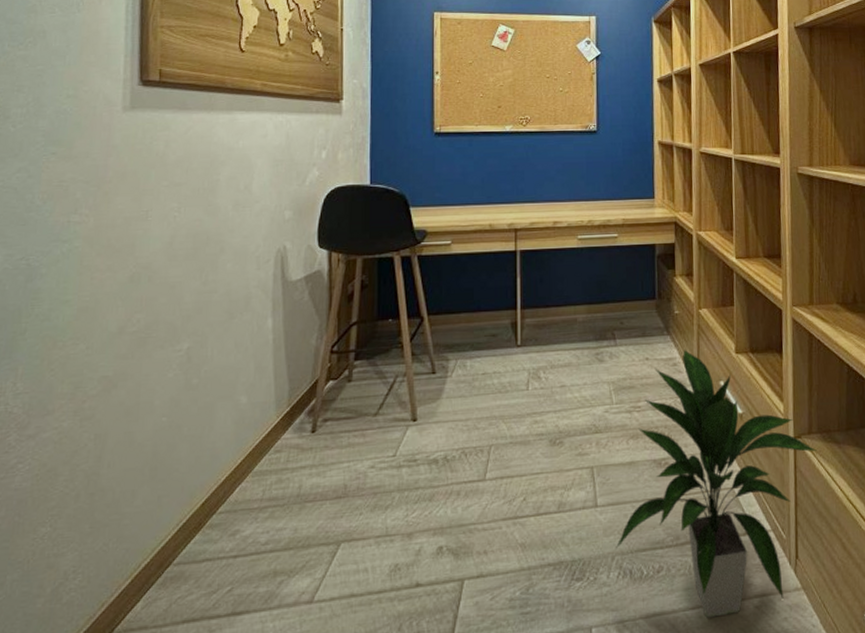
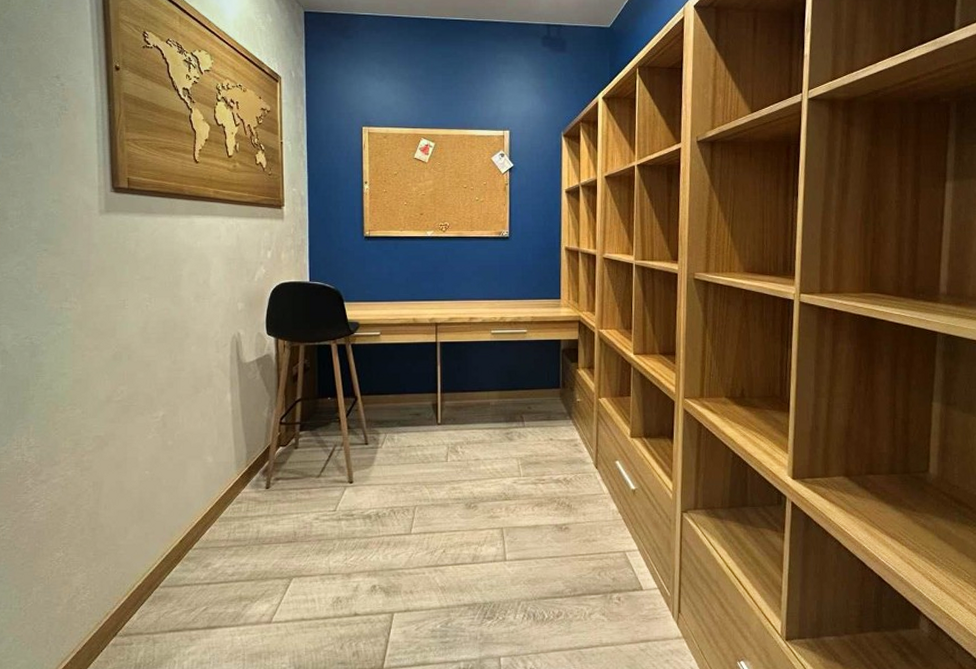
indoor plant: present [616,349,817,618] -> none [522,432,701,656]

